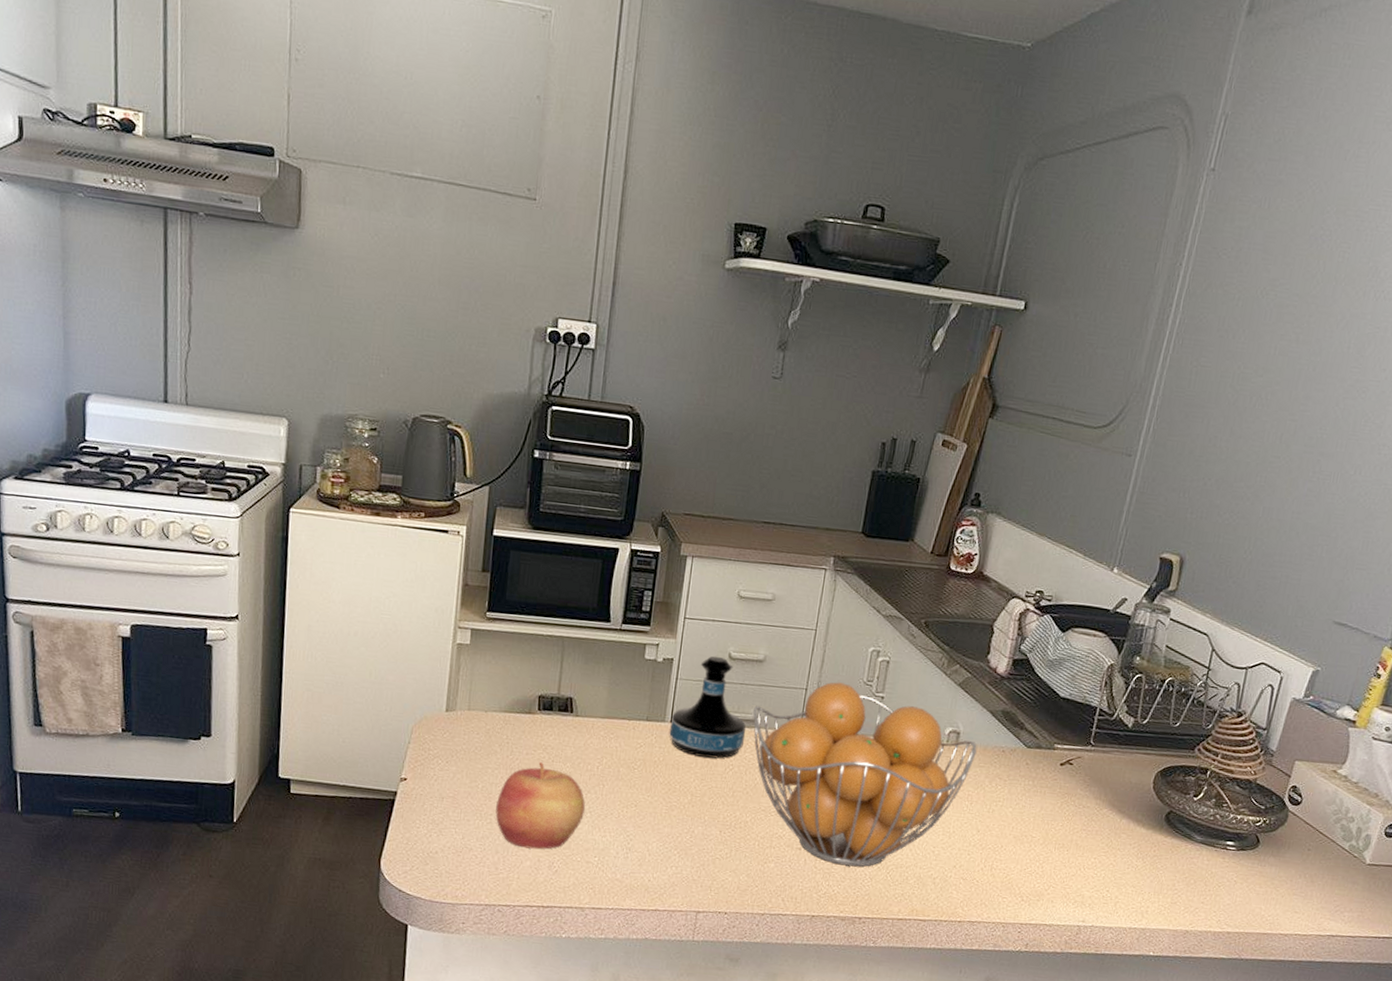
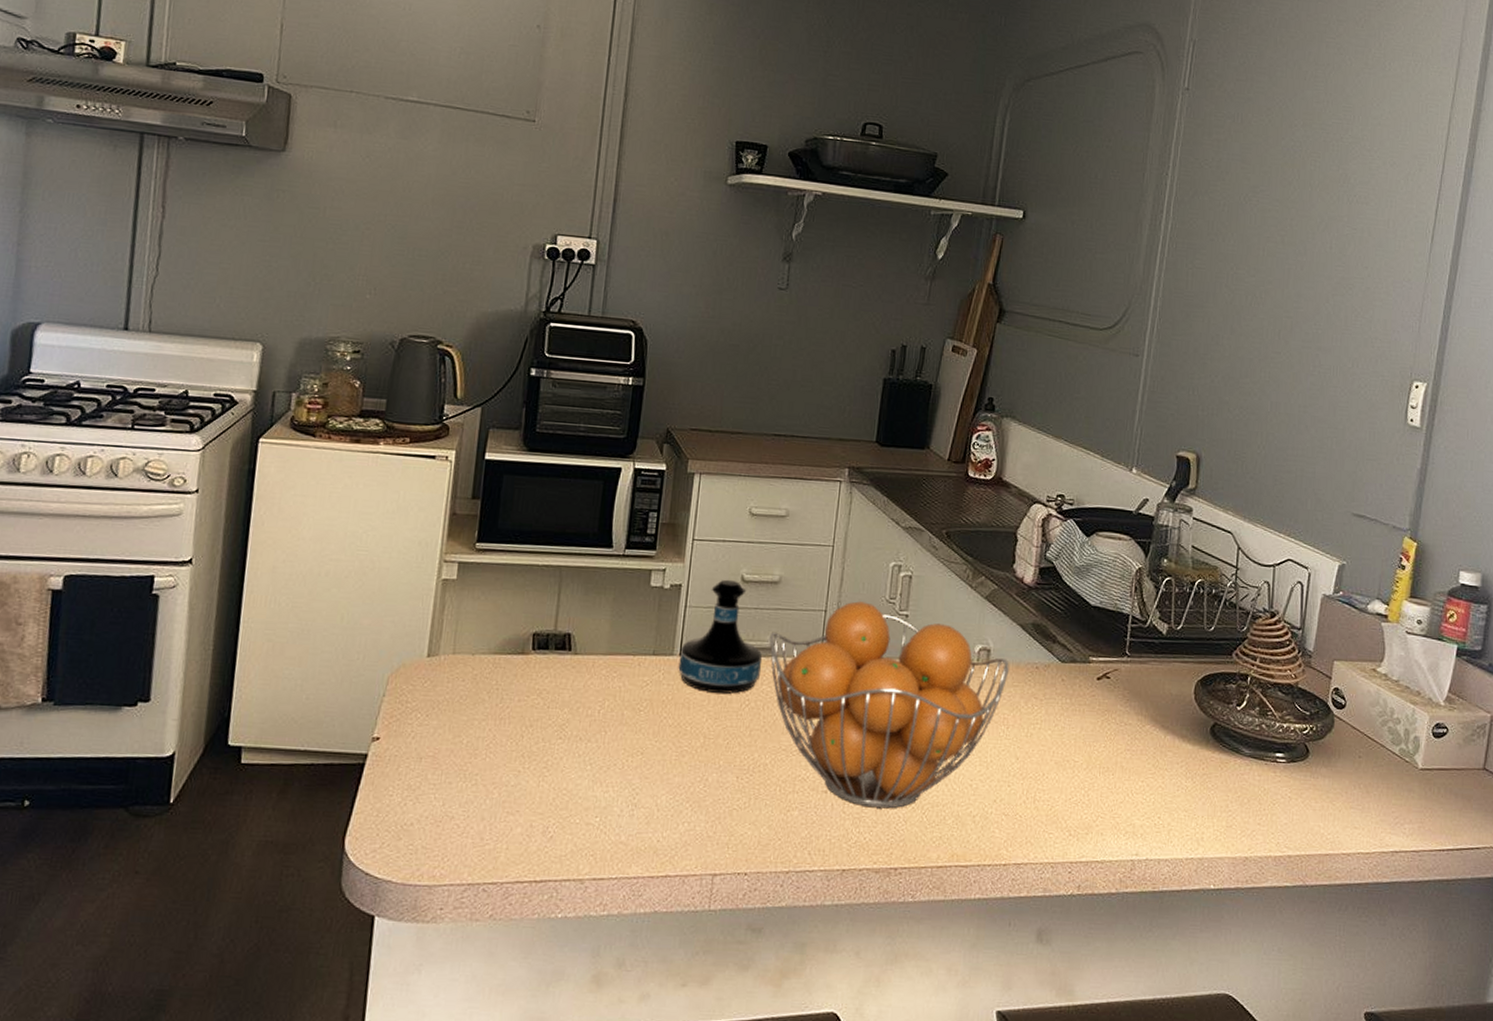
apple: present [495,762,585,849] -> none [482,709,585,813]

